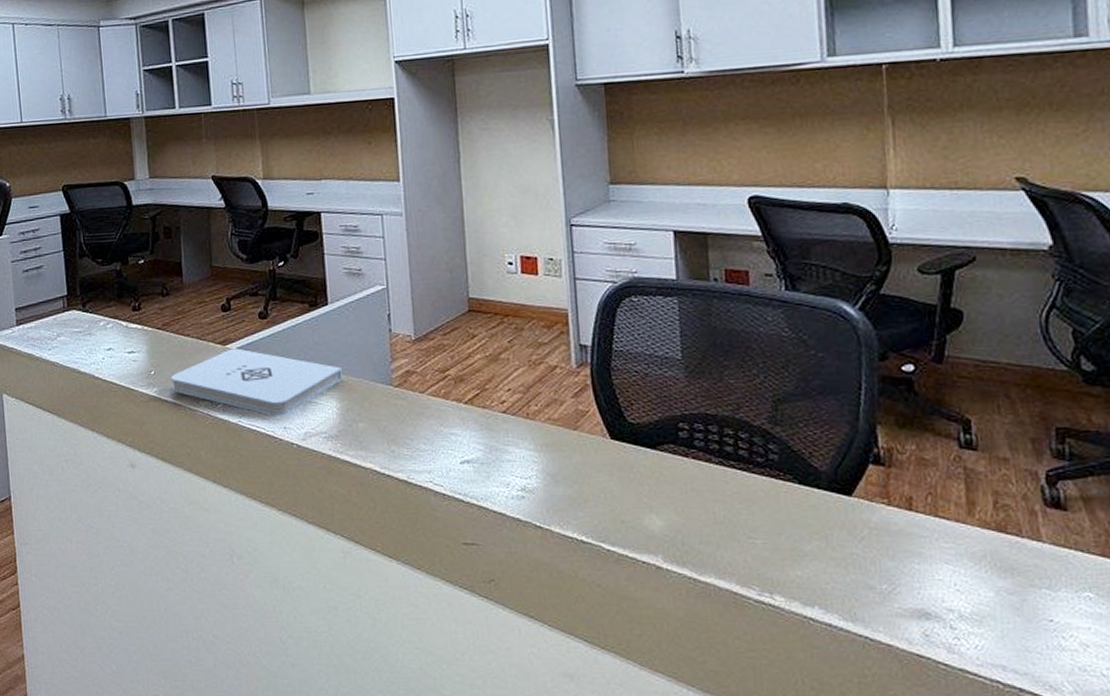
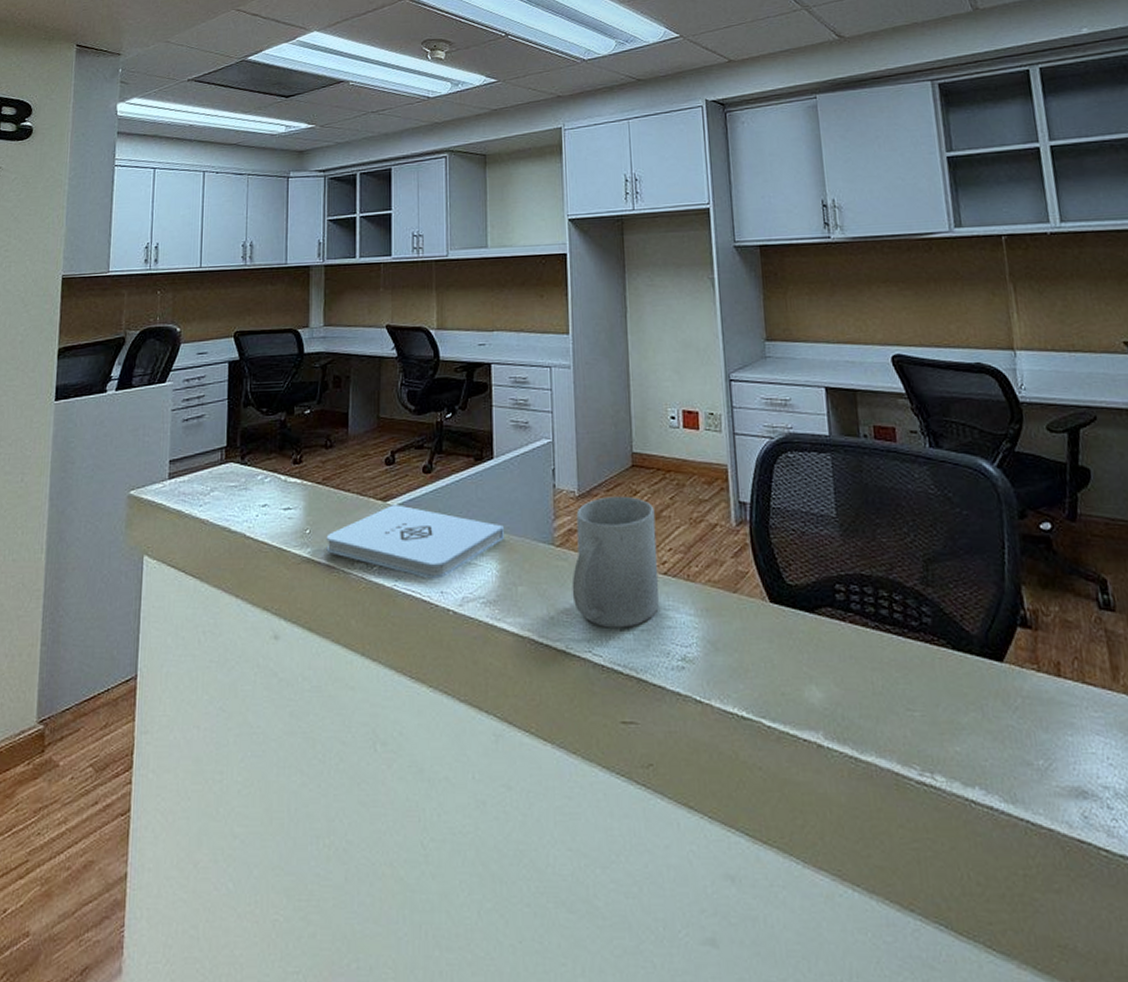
mug: none [411,339,498,461] -> present [572,496,659,628]

